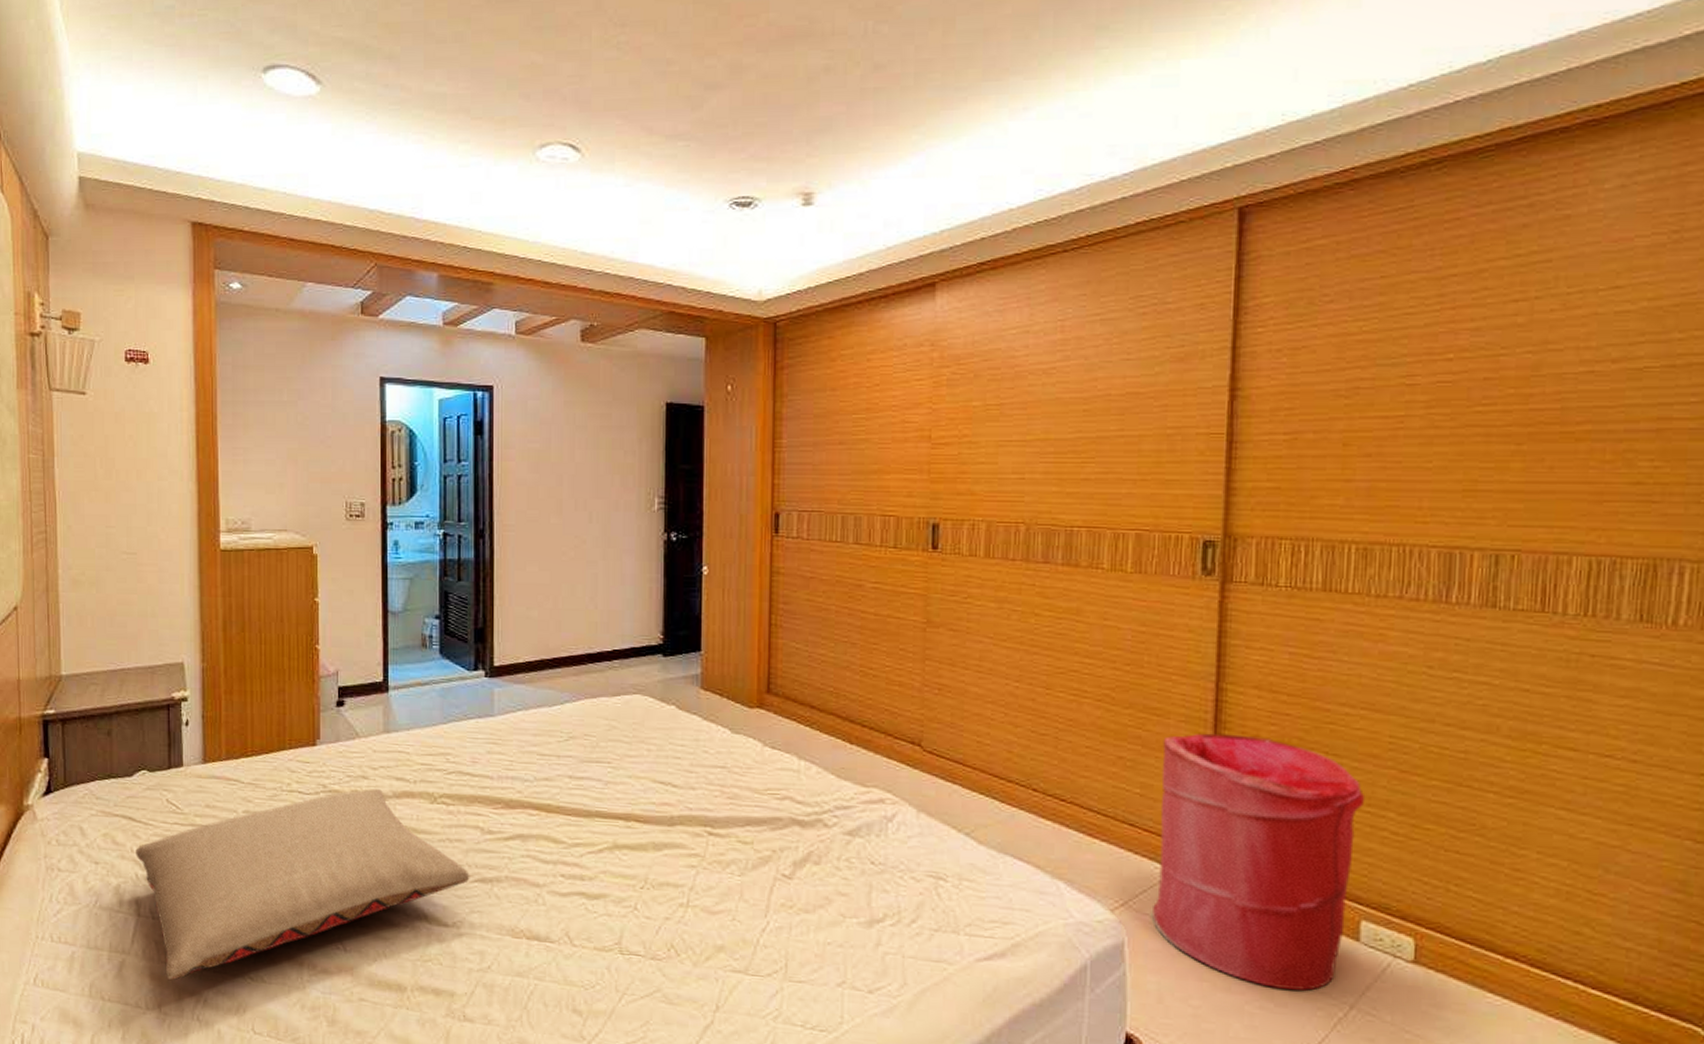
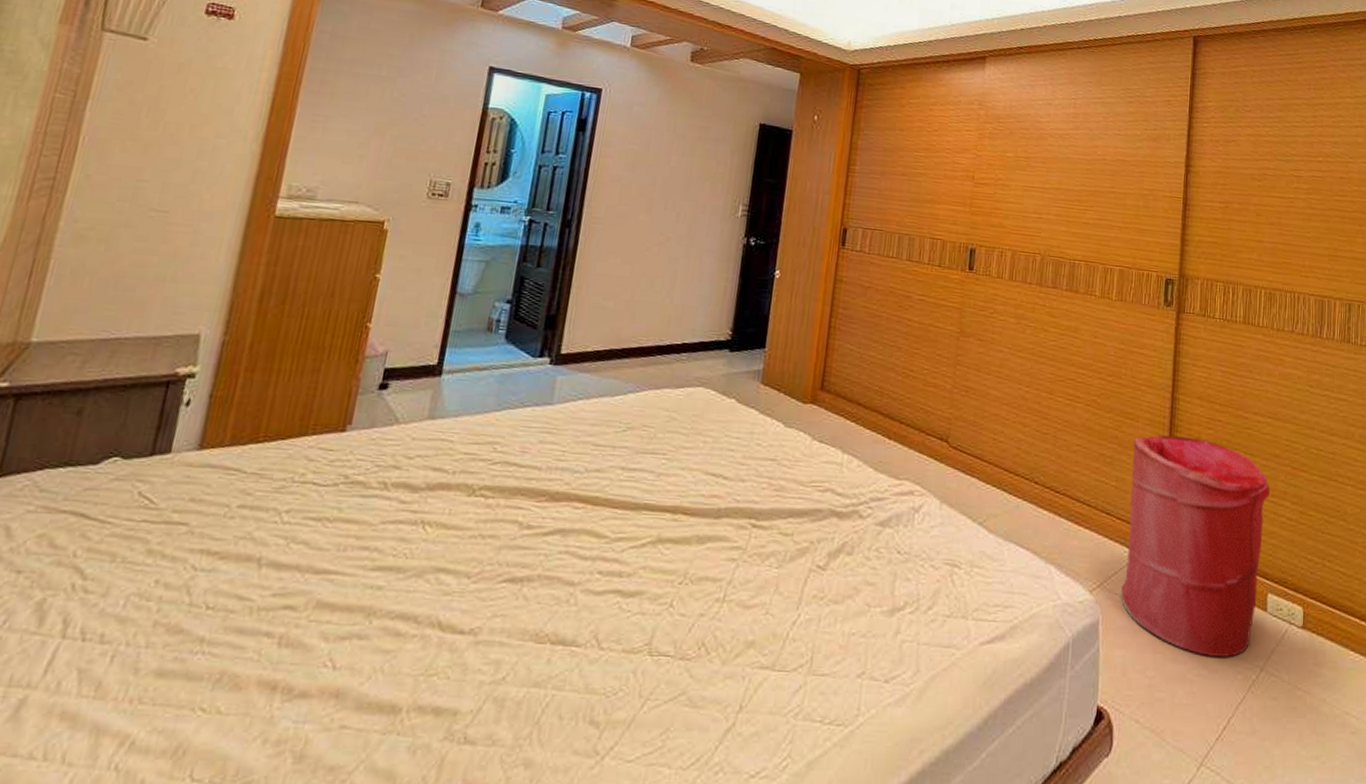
pillow: present [136,789,470,980] -> none [78,480,499,718]

